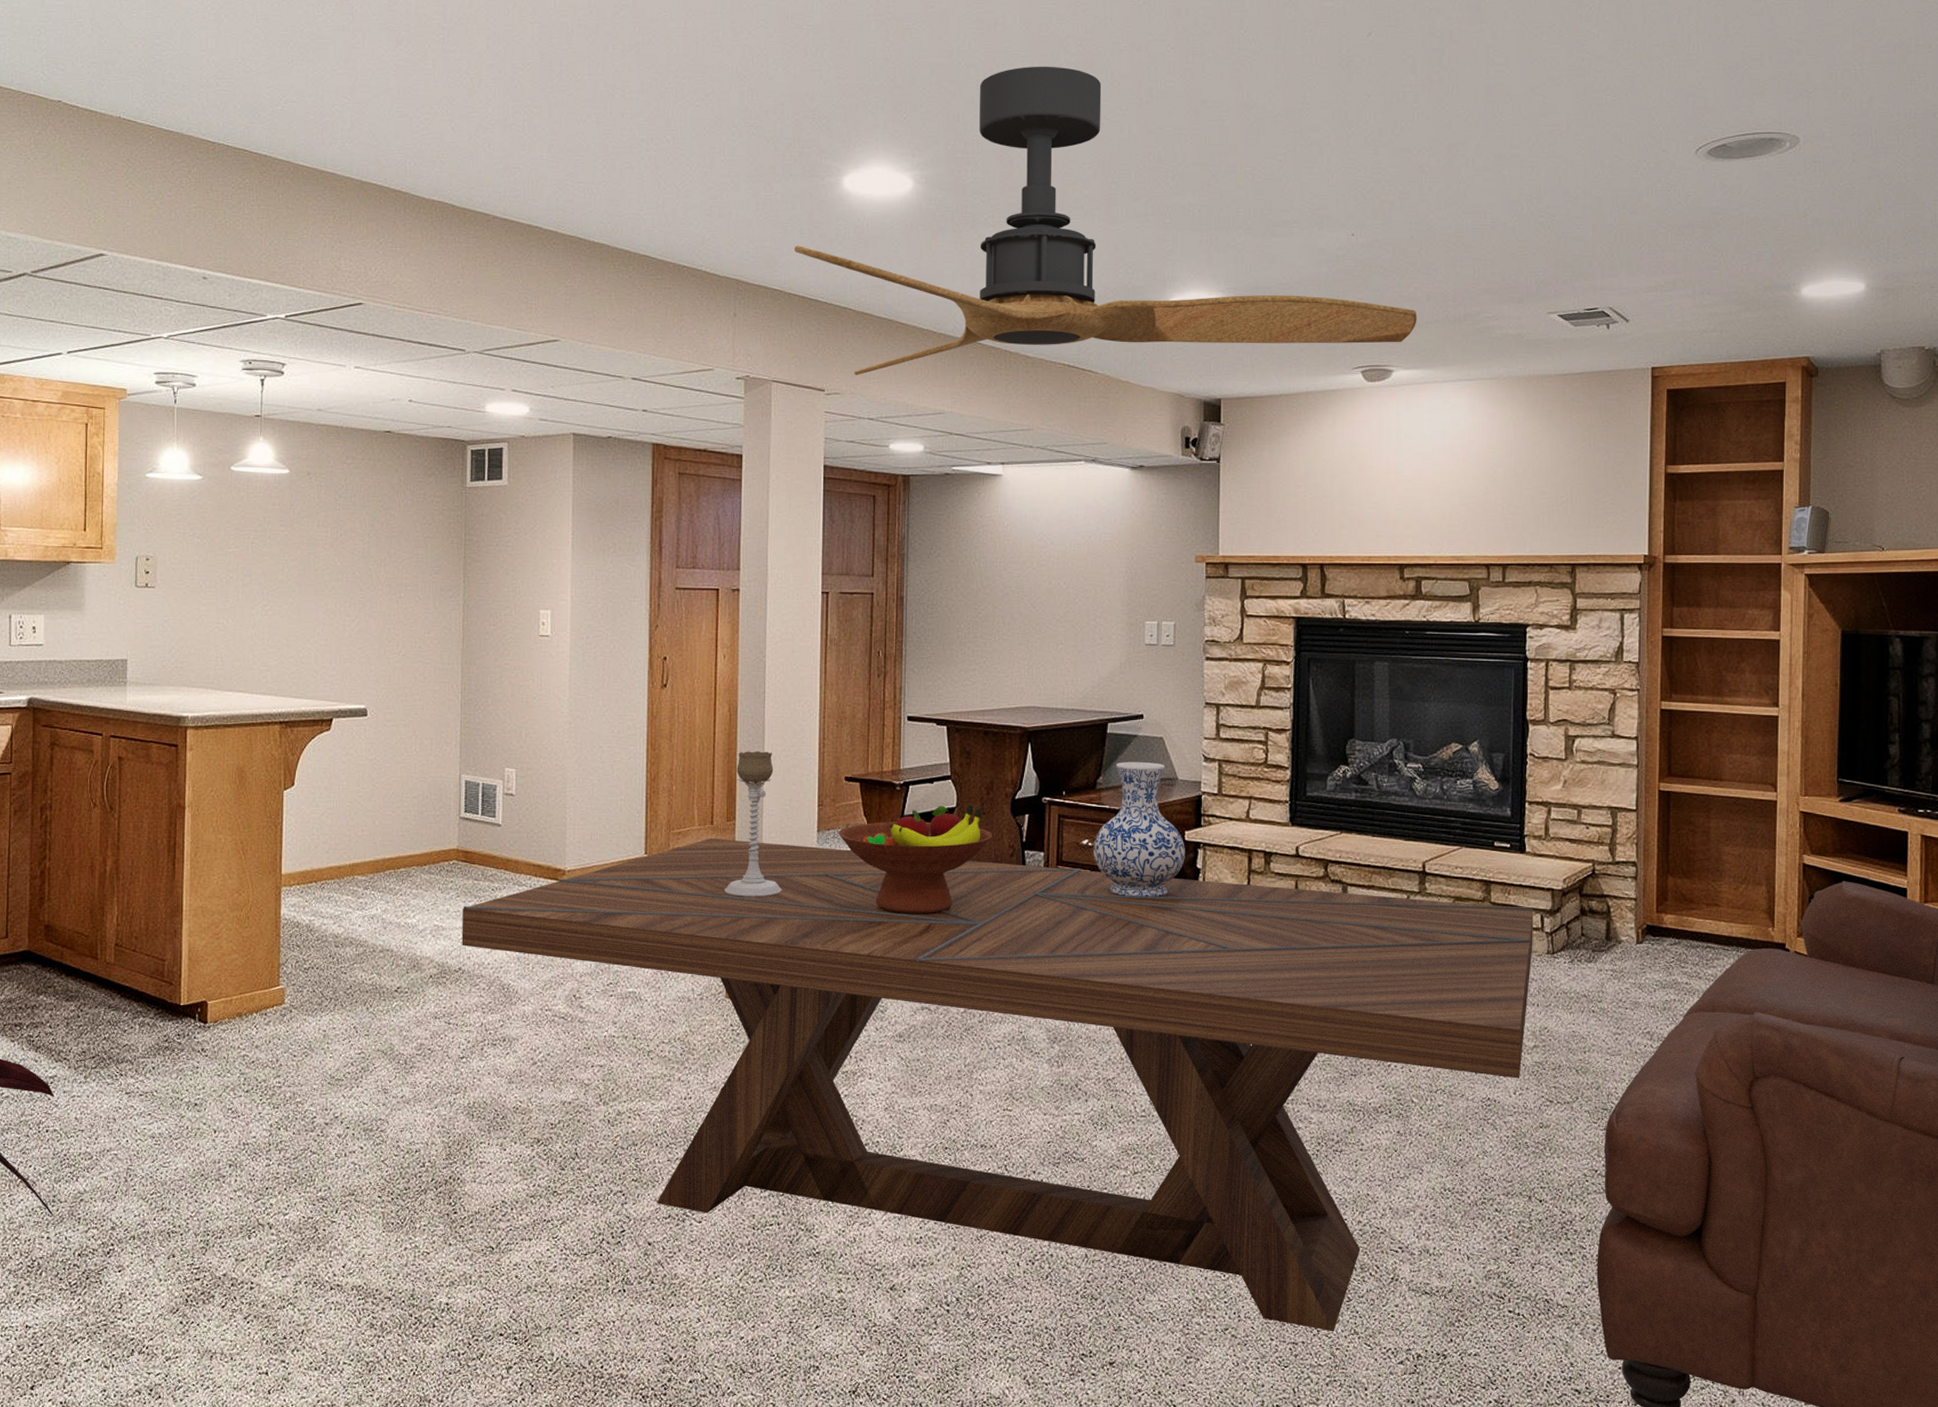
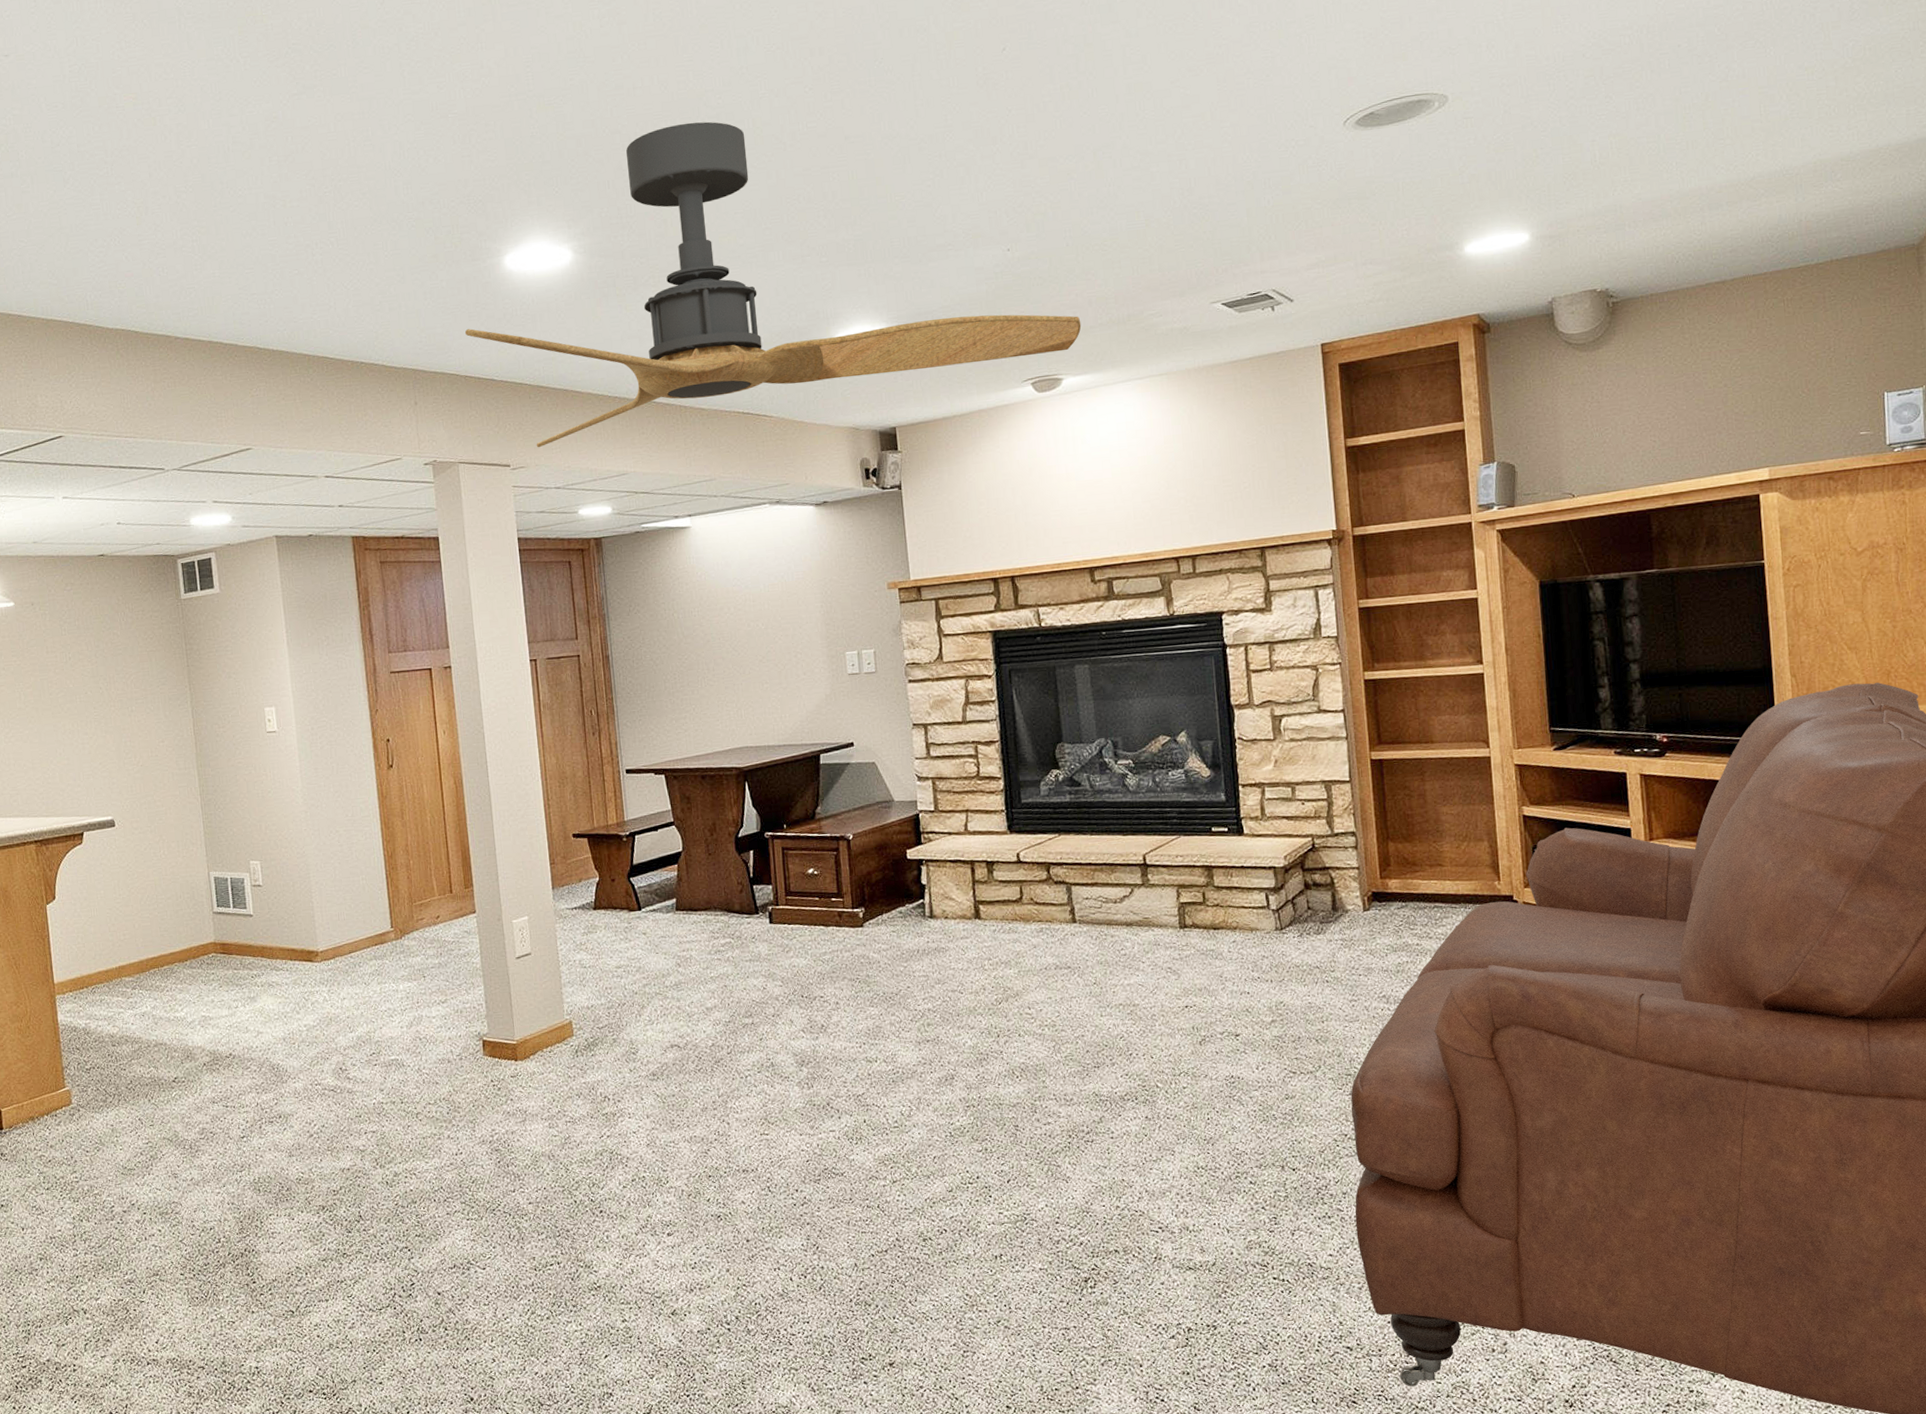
dining table: present [462,837,1534,1332] -> none [226,887,1262,1315]
candle holder: present [724,751,782,897] -> none [468,818,525,959]
fruit bowl: present [838,804,992,914] -> none [572,847,721,958]
vase: present [1093,762,1185,897] -> none [819,787,910,919]

